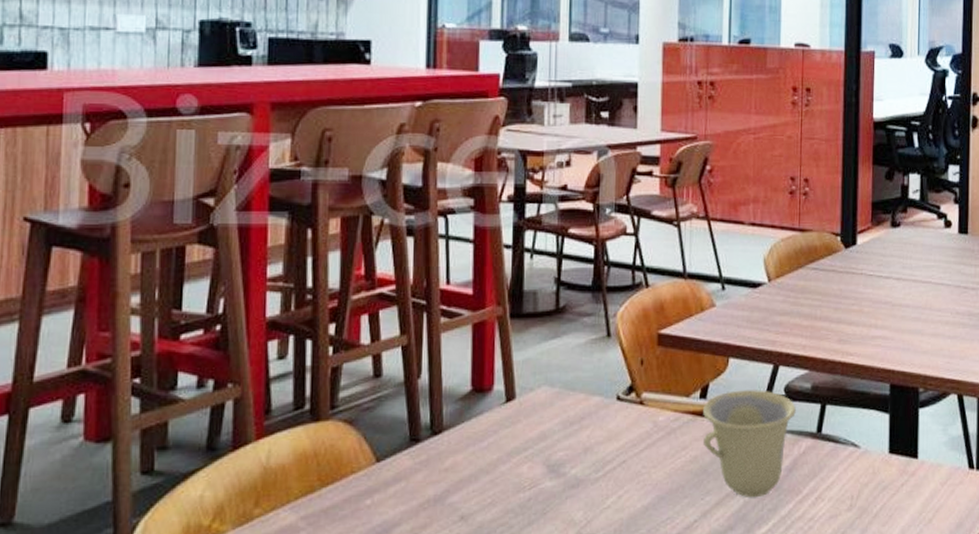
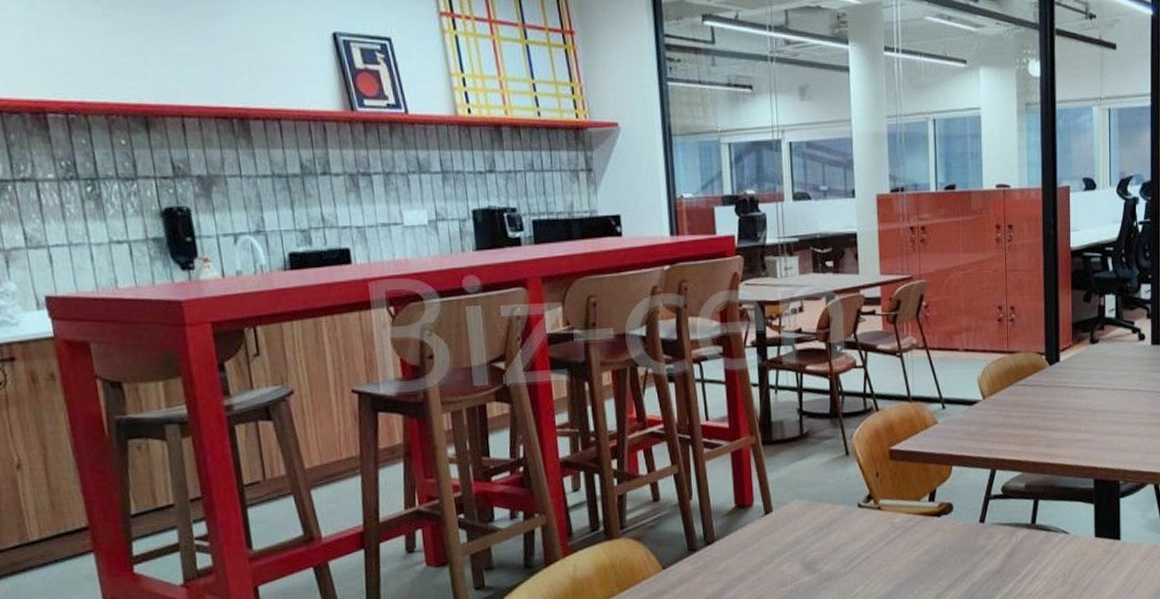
cup: present [702,390,796,498] -> none [932,491,1012,581]

